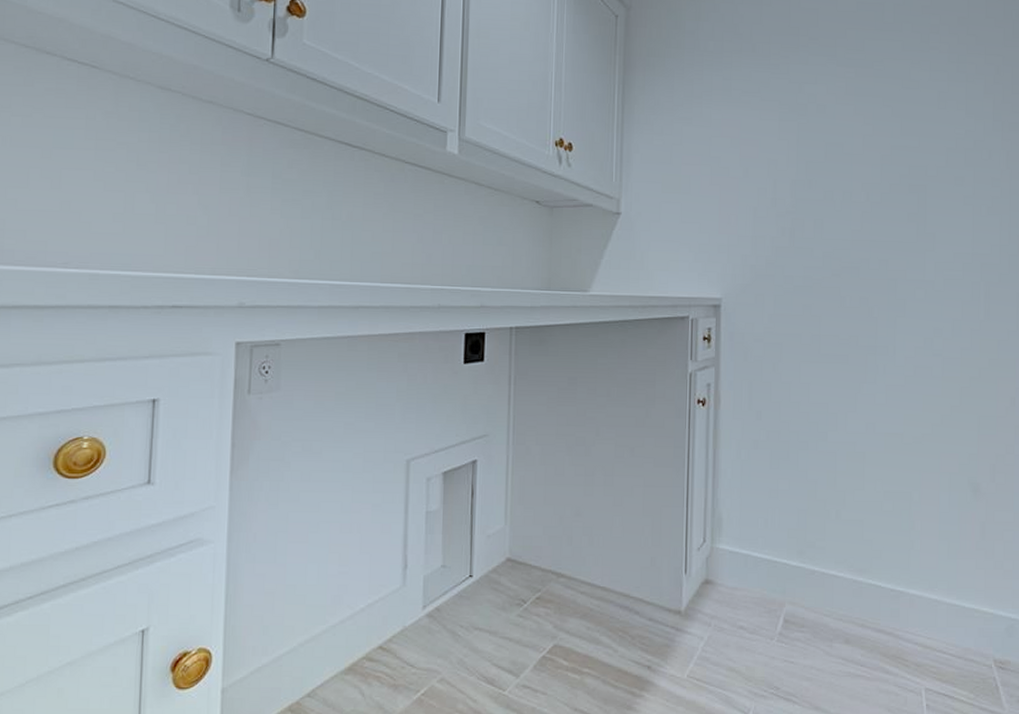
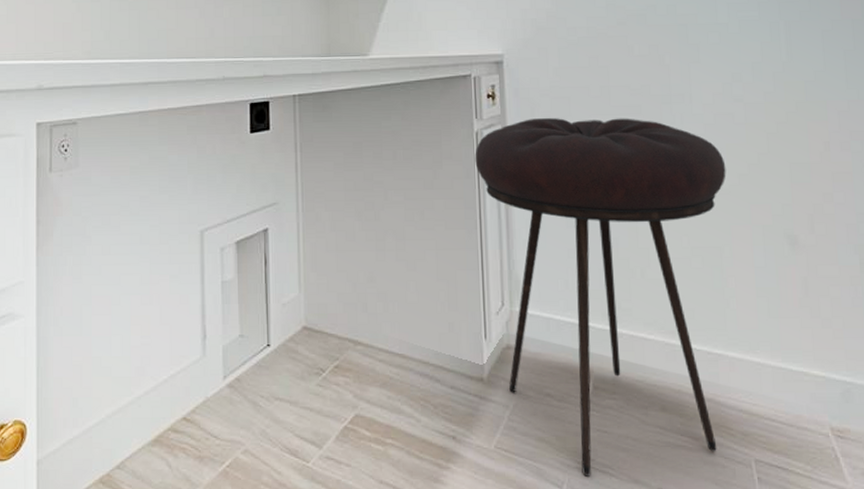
stool: none [687,363,921,704] -> present [475,118,726,477]

